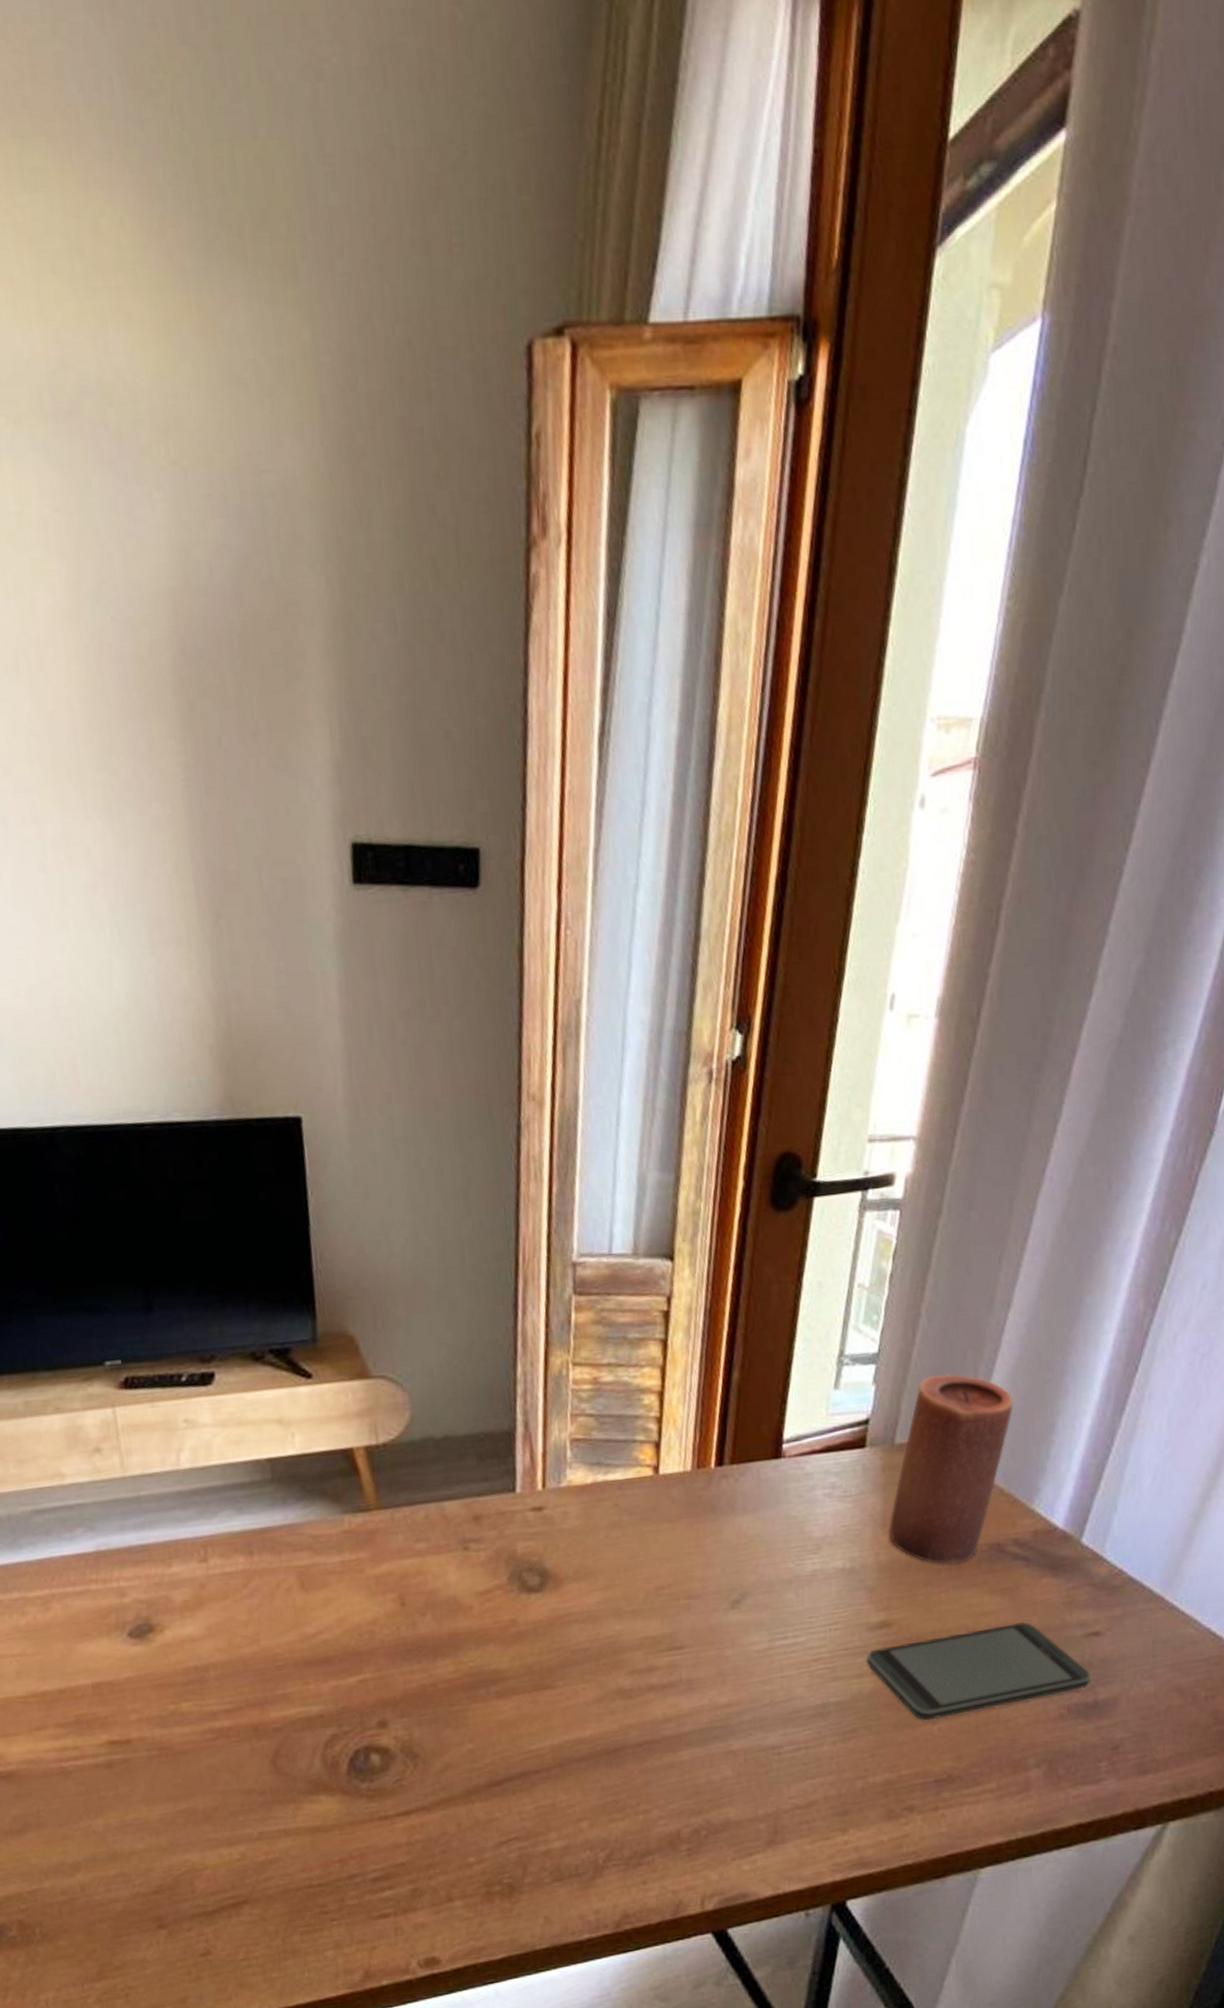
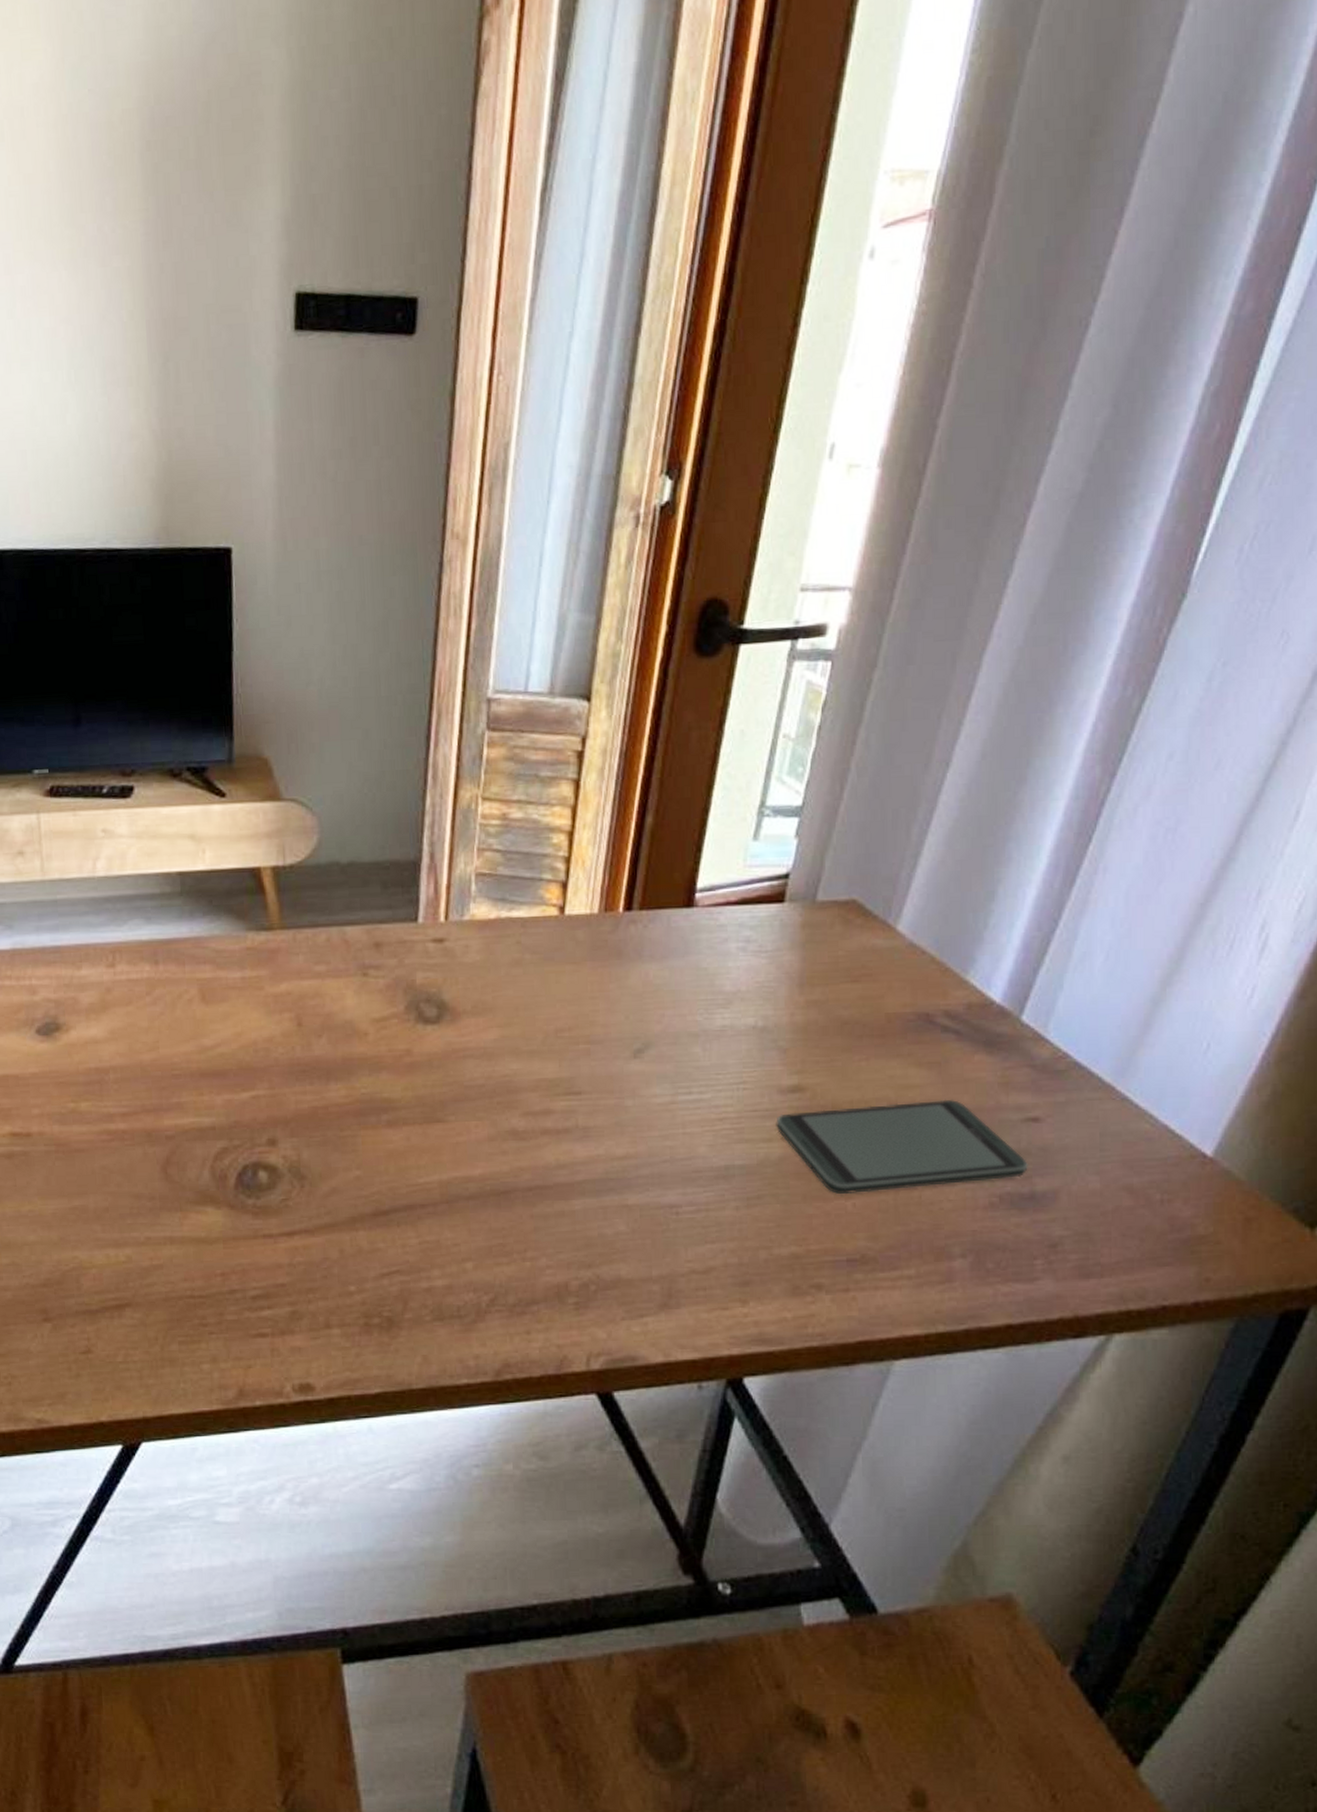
candle: present [889,1373,1013,1564] -> none [806,831,949,1031]

